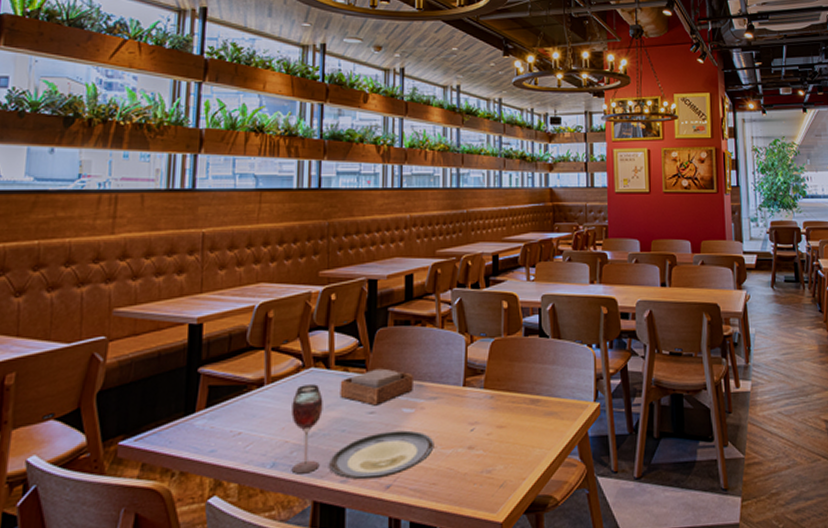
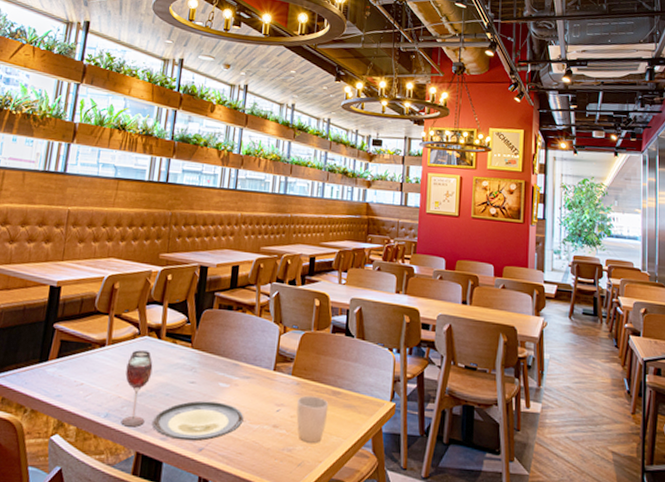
napkin holder: present [340,368,413,406] -> none [167,344,231,377]
cup: none [492,408,528,460] -> present [296,395,329,443]

